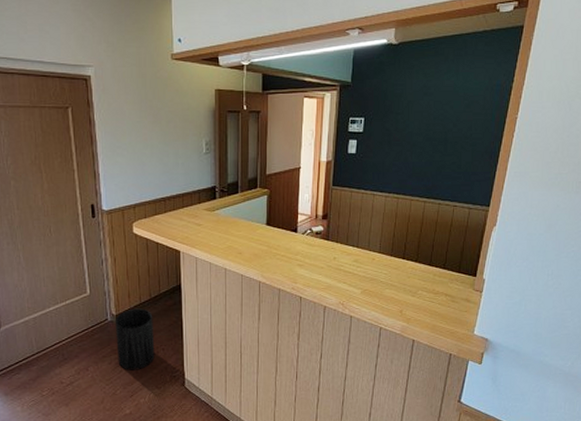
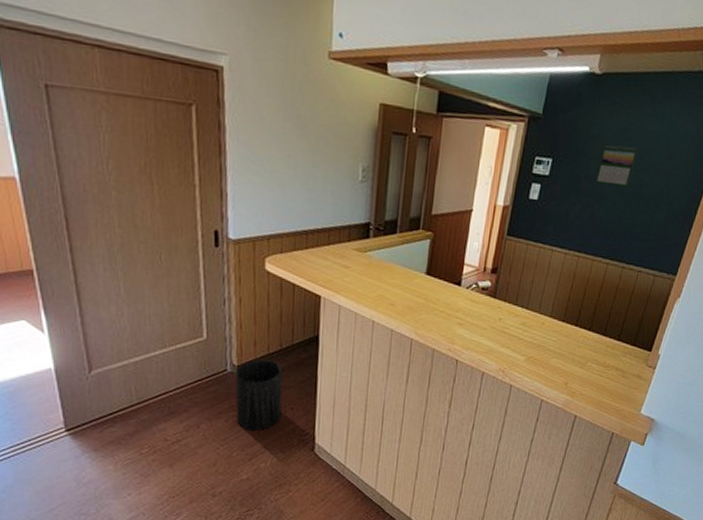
calendar: none [404,100,439,135] -> present [595,145,638,188]

